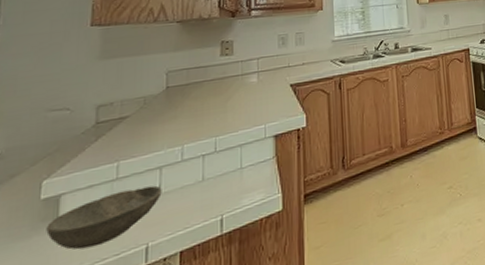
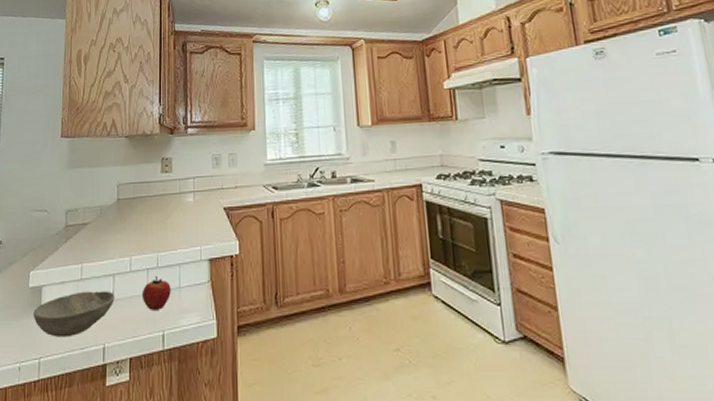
apple: none [195,160,231,198] -> present [141,275,171,312]

